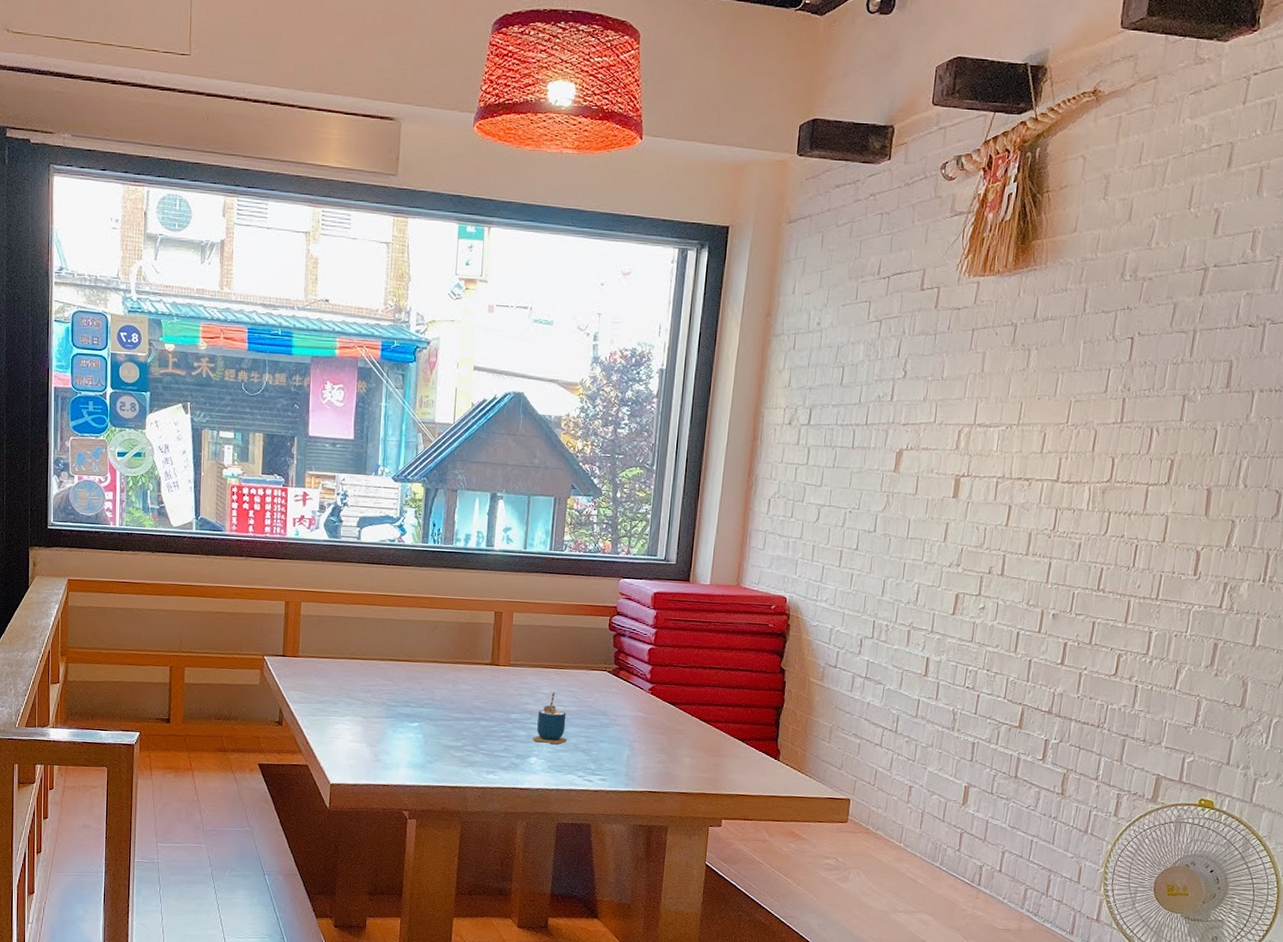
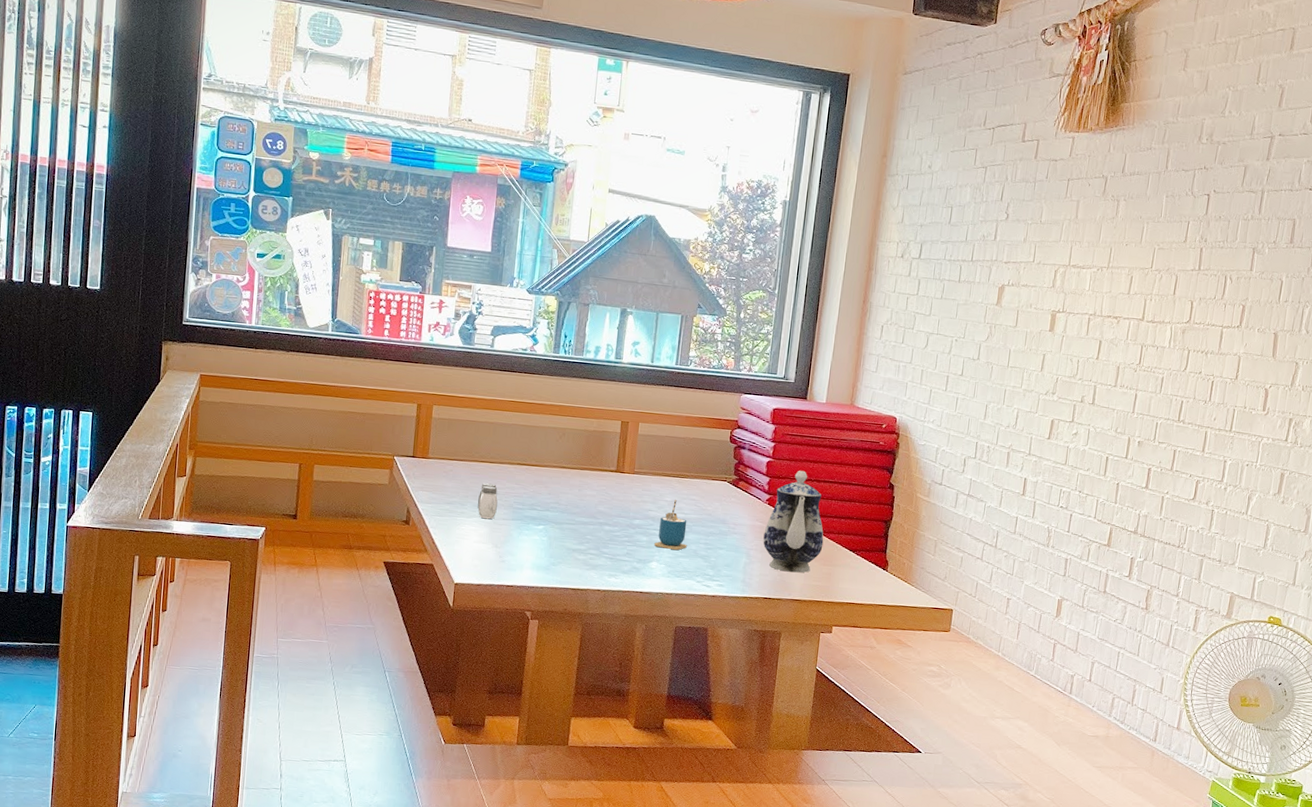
salt and pepper shaker: none [350,680,371,718] -> present [477,483,498,520]
teapot: none [646,657,711,765] -> present [763,470,824,573]

